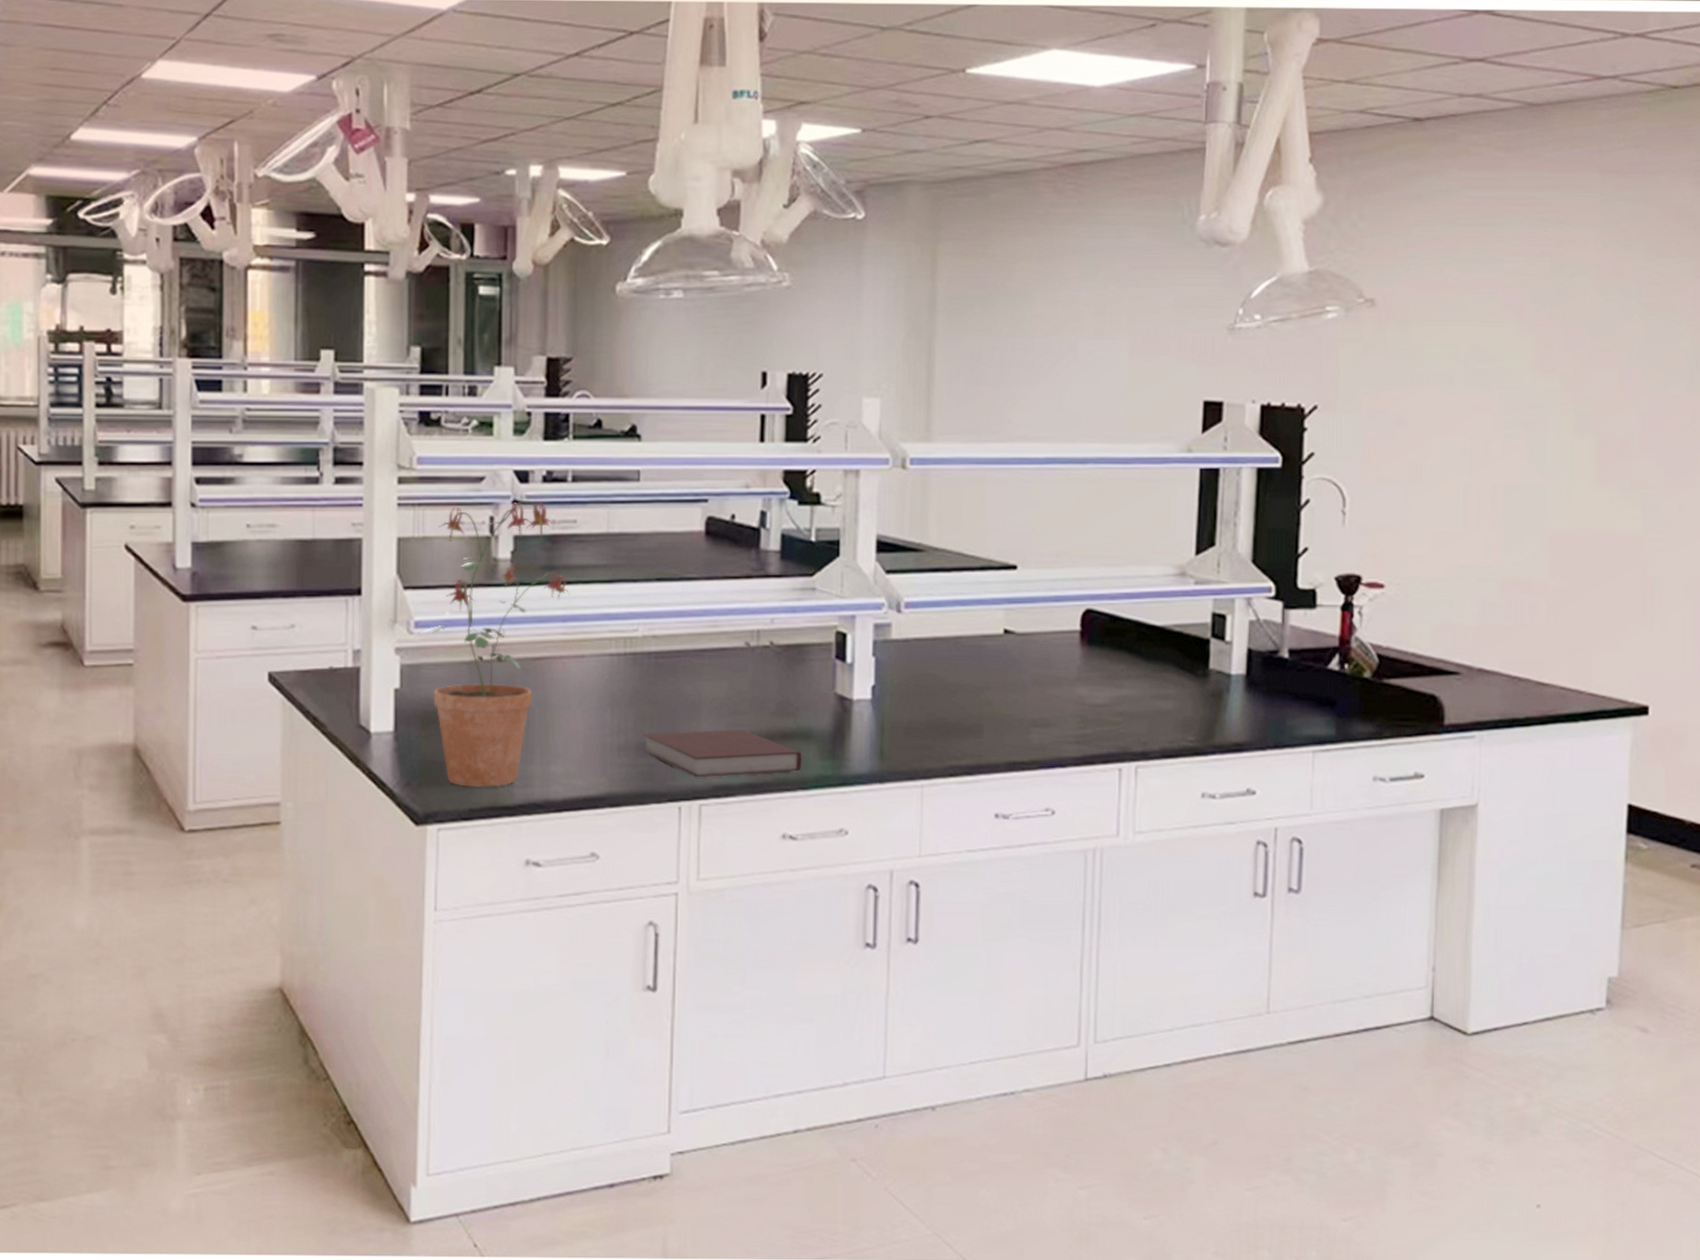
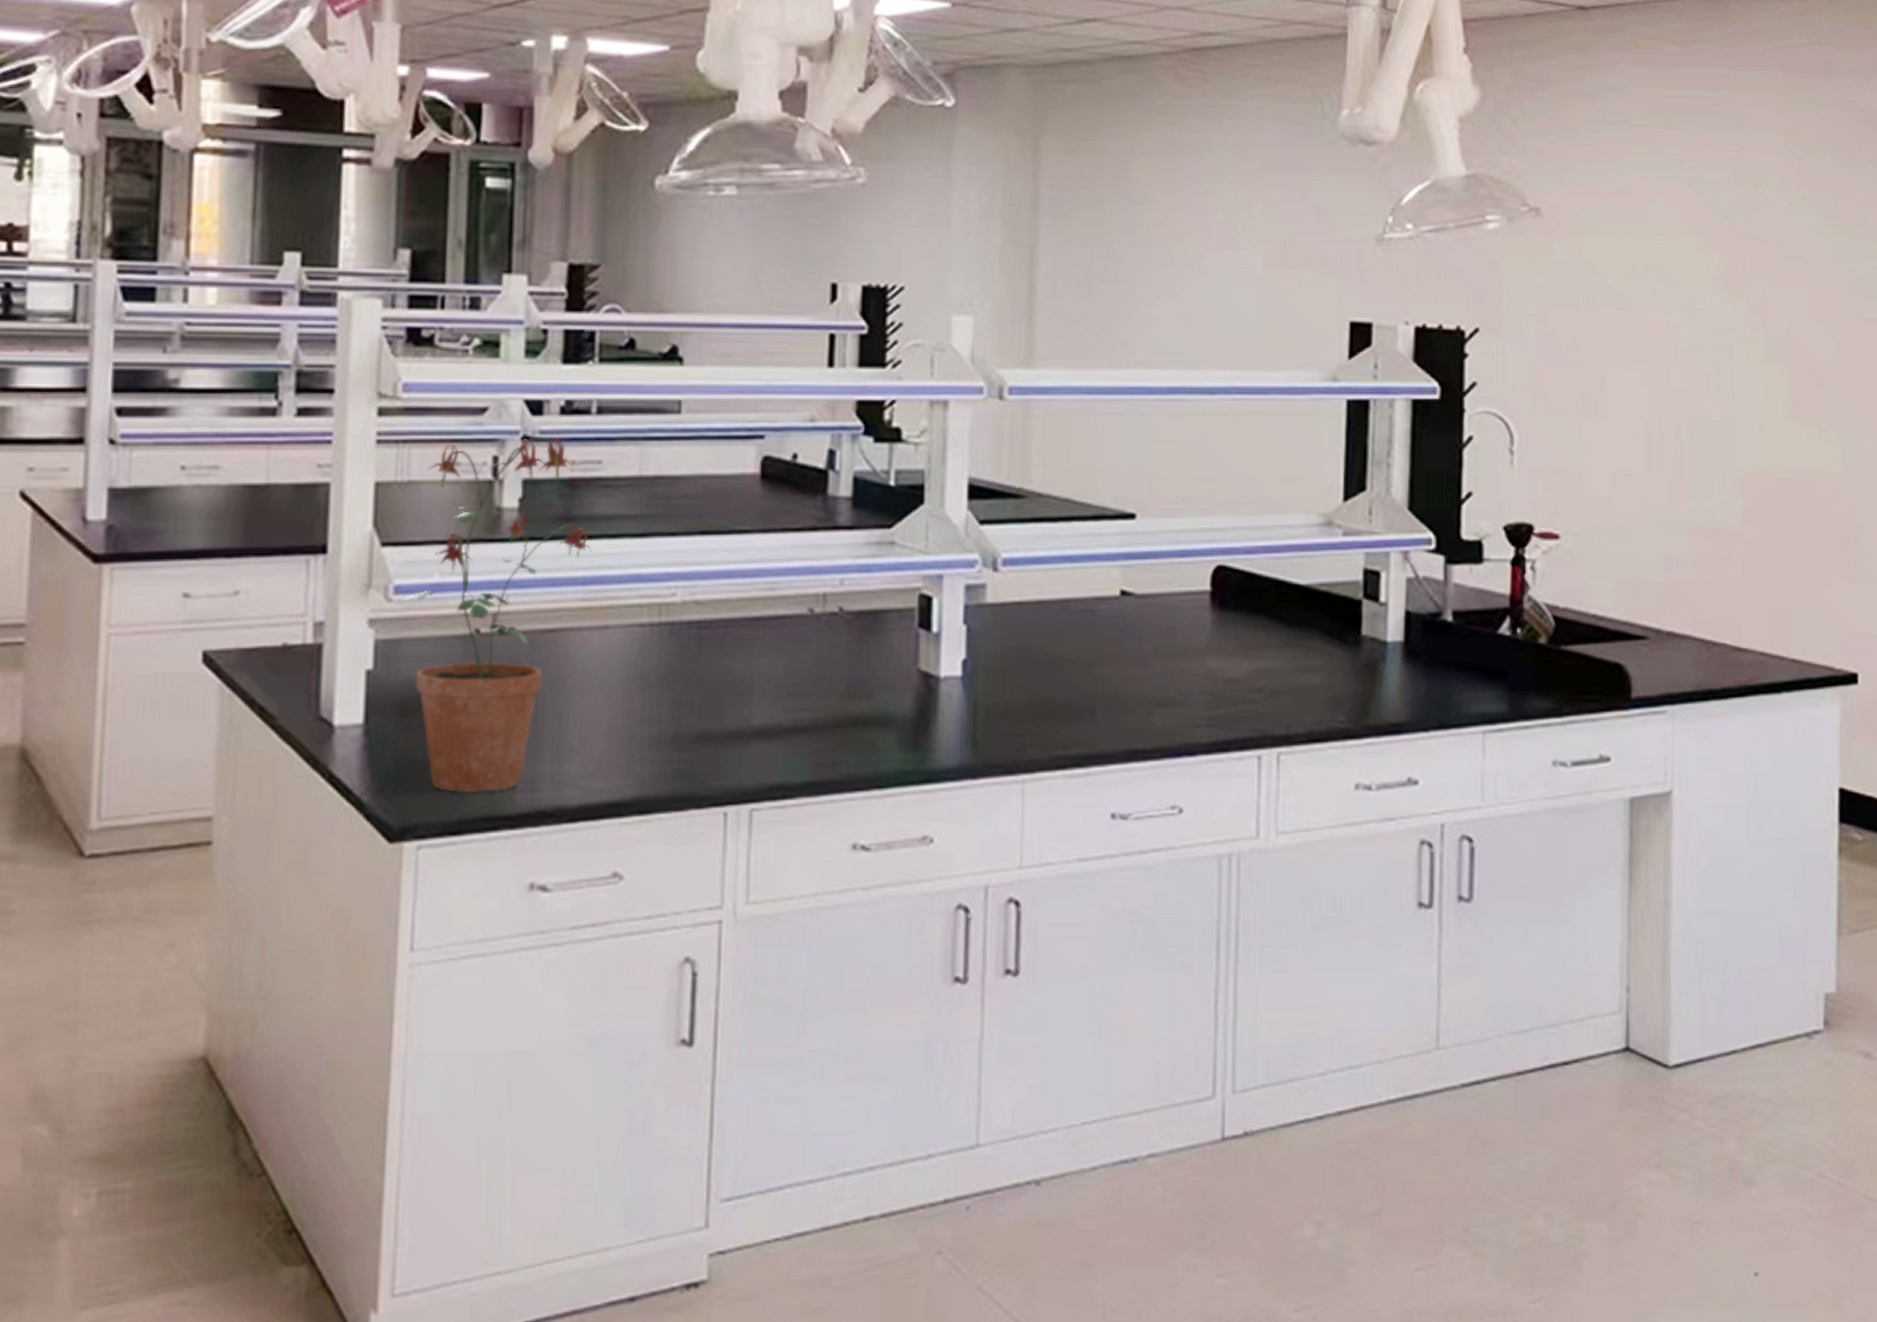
notebook: present [643,729,802,778] -> none [680,715,878,776]

